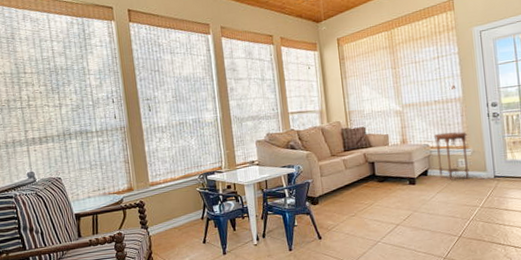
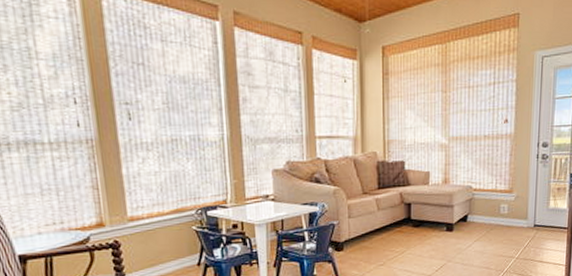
side table: present [433,131,469,181] -> none [478,173,514,228]

